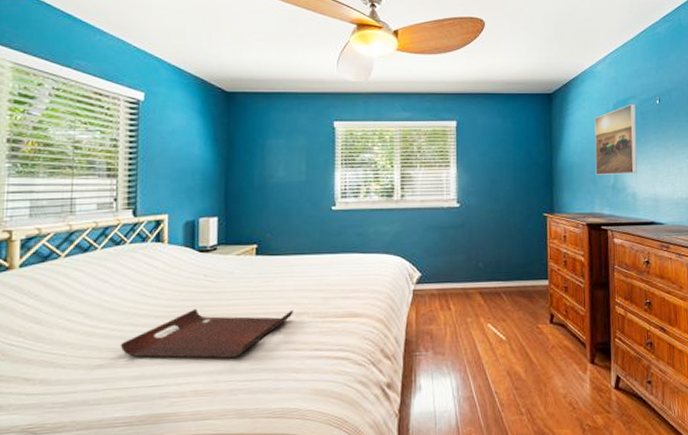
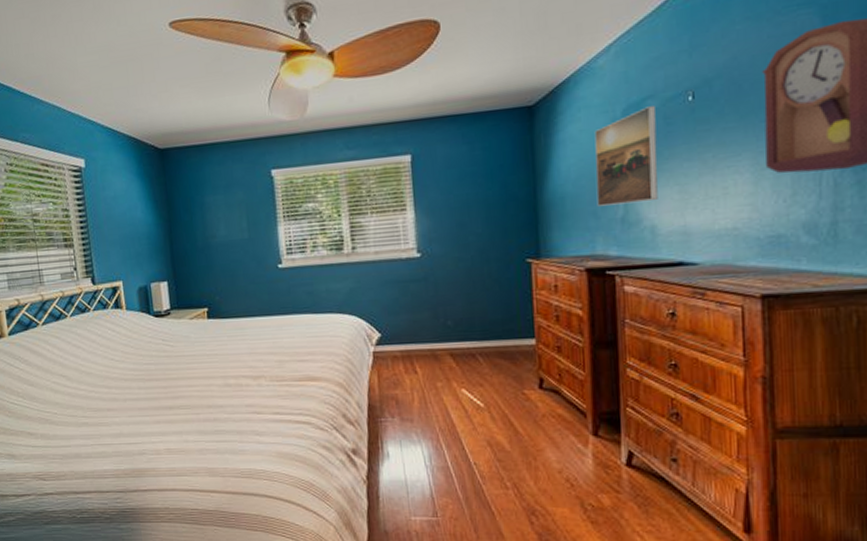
serving tray: present [120,308,294,359] -> none [99,372,250,420]

